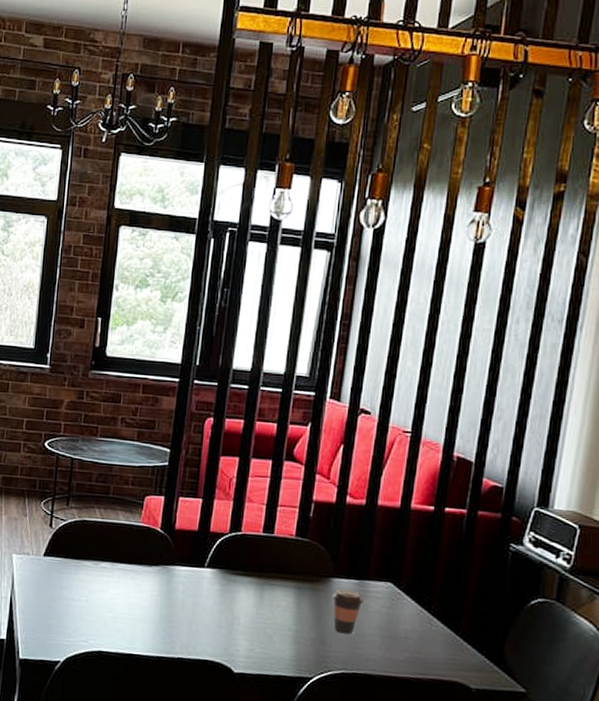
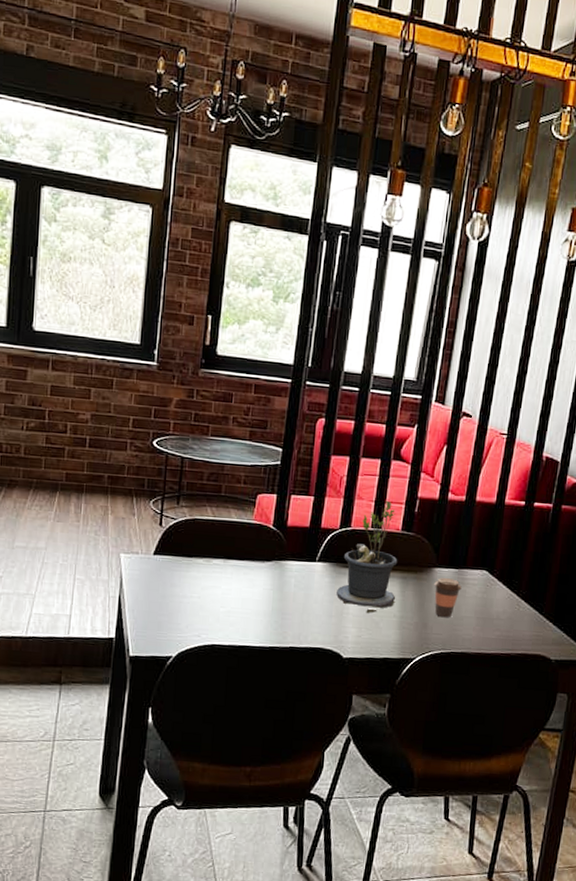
potted plant: none [226,503,292,625] -> present [336,500,398,613]

